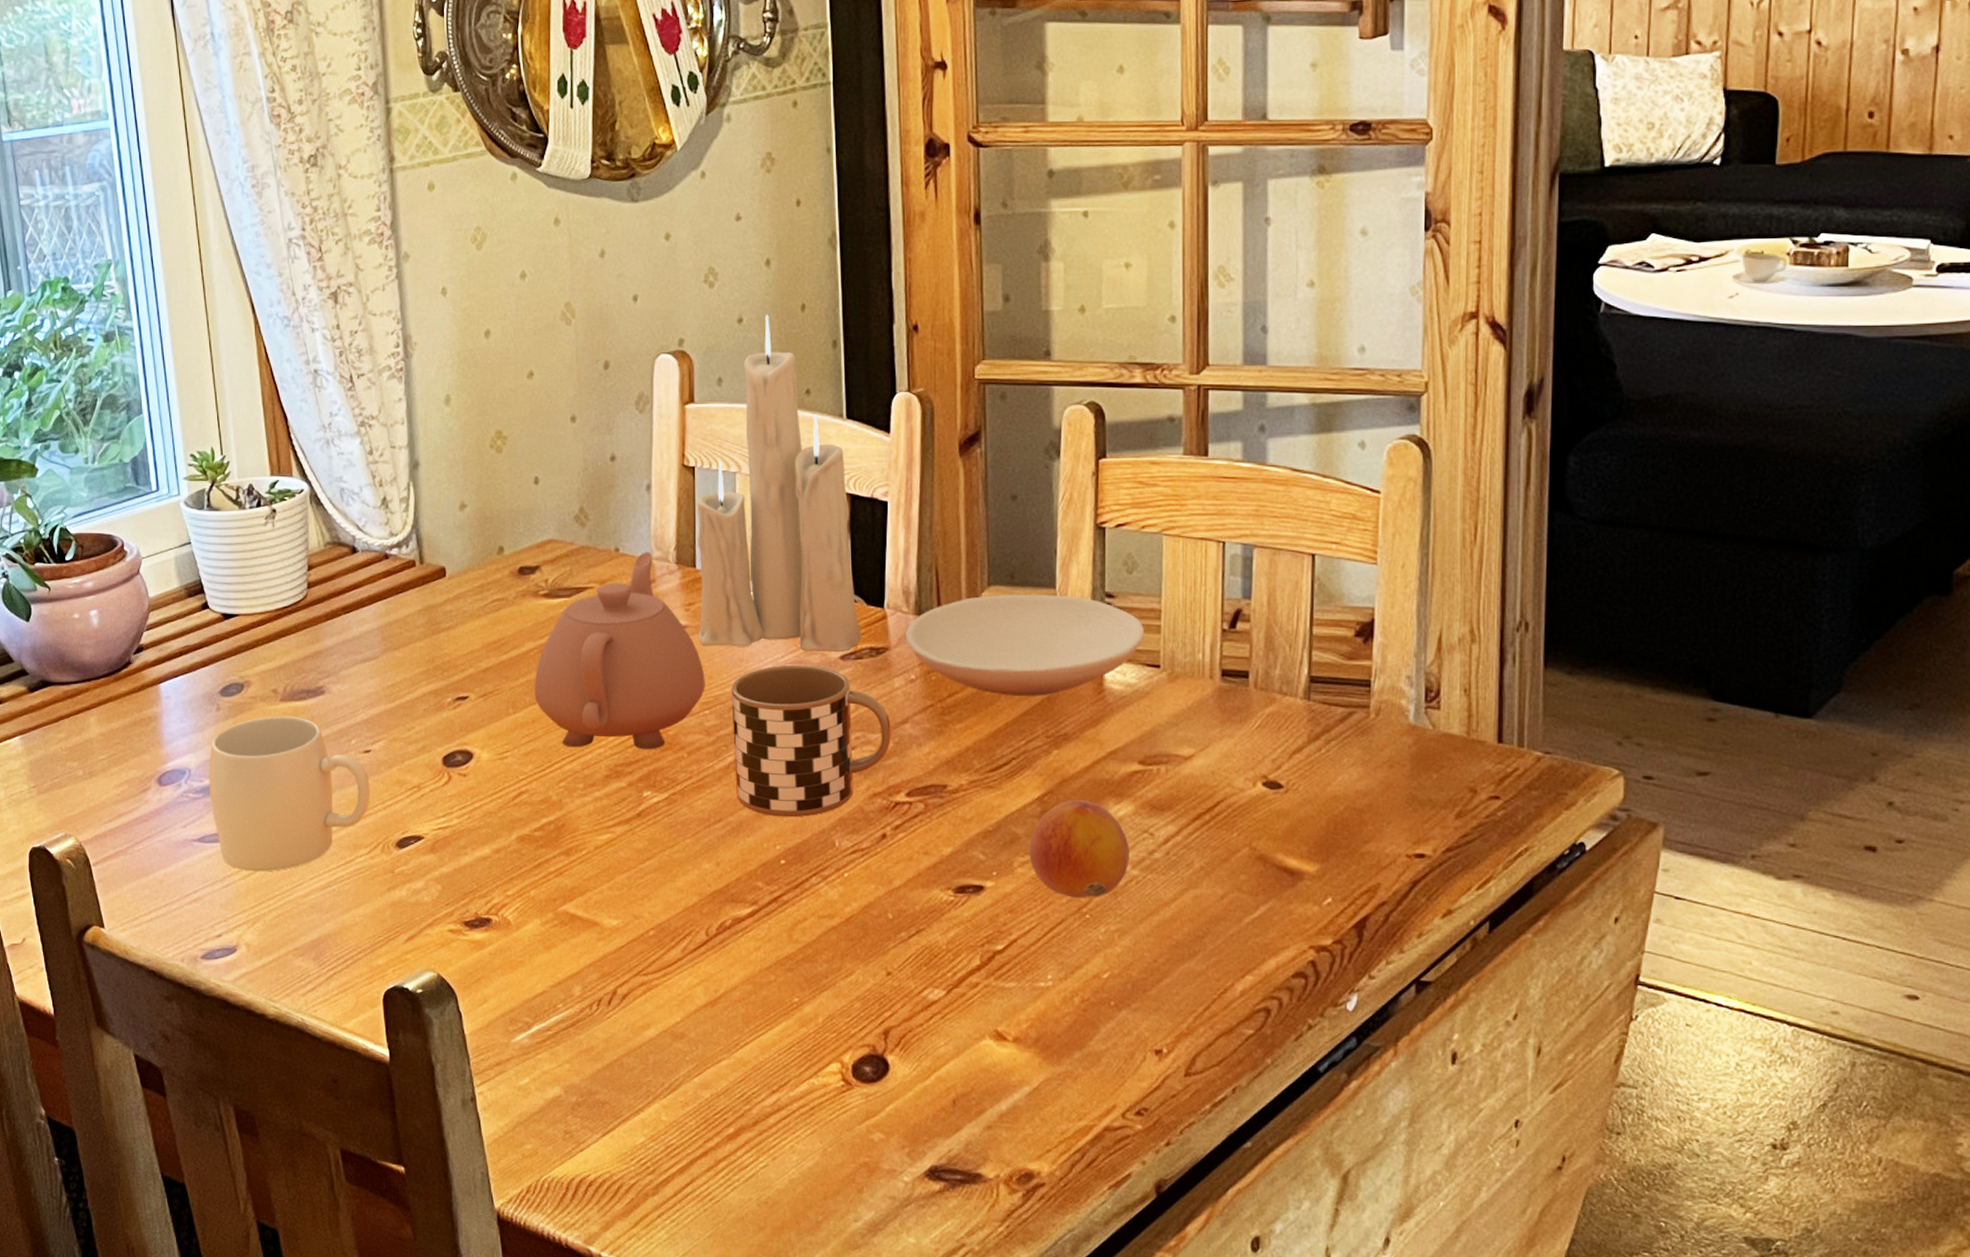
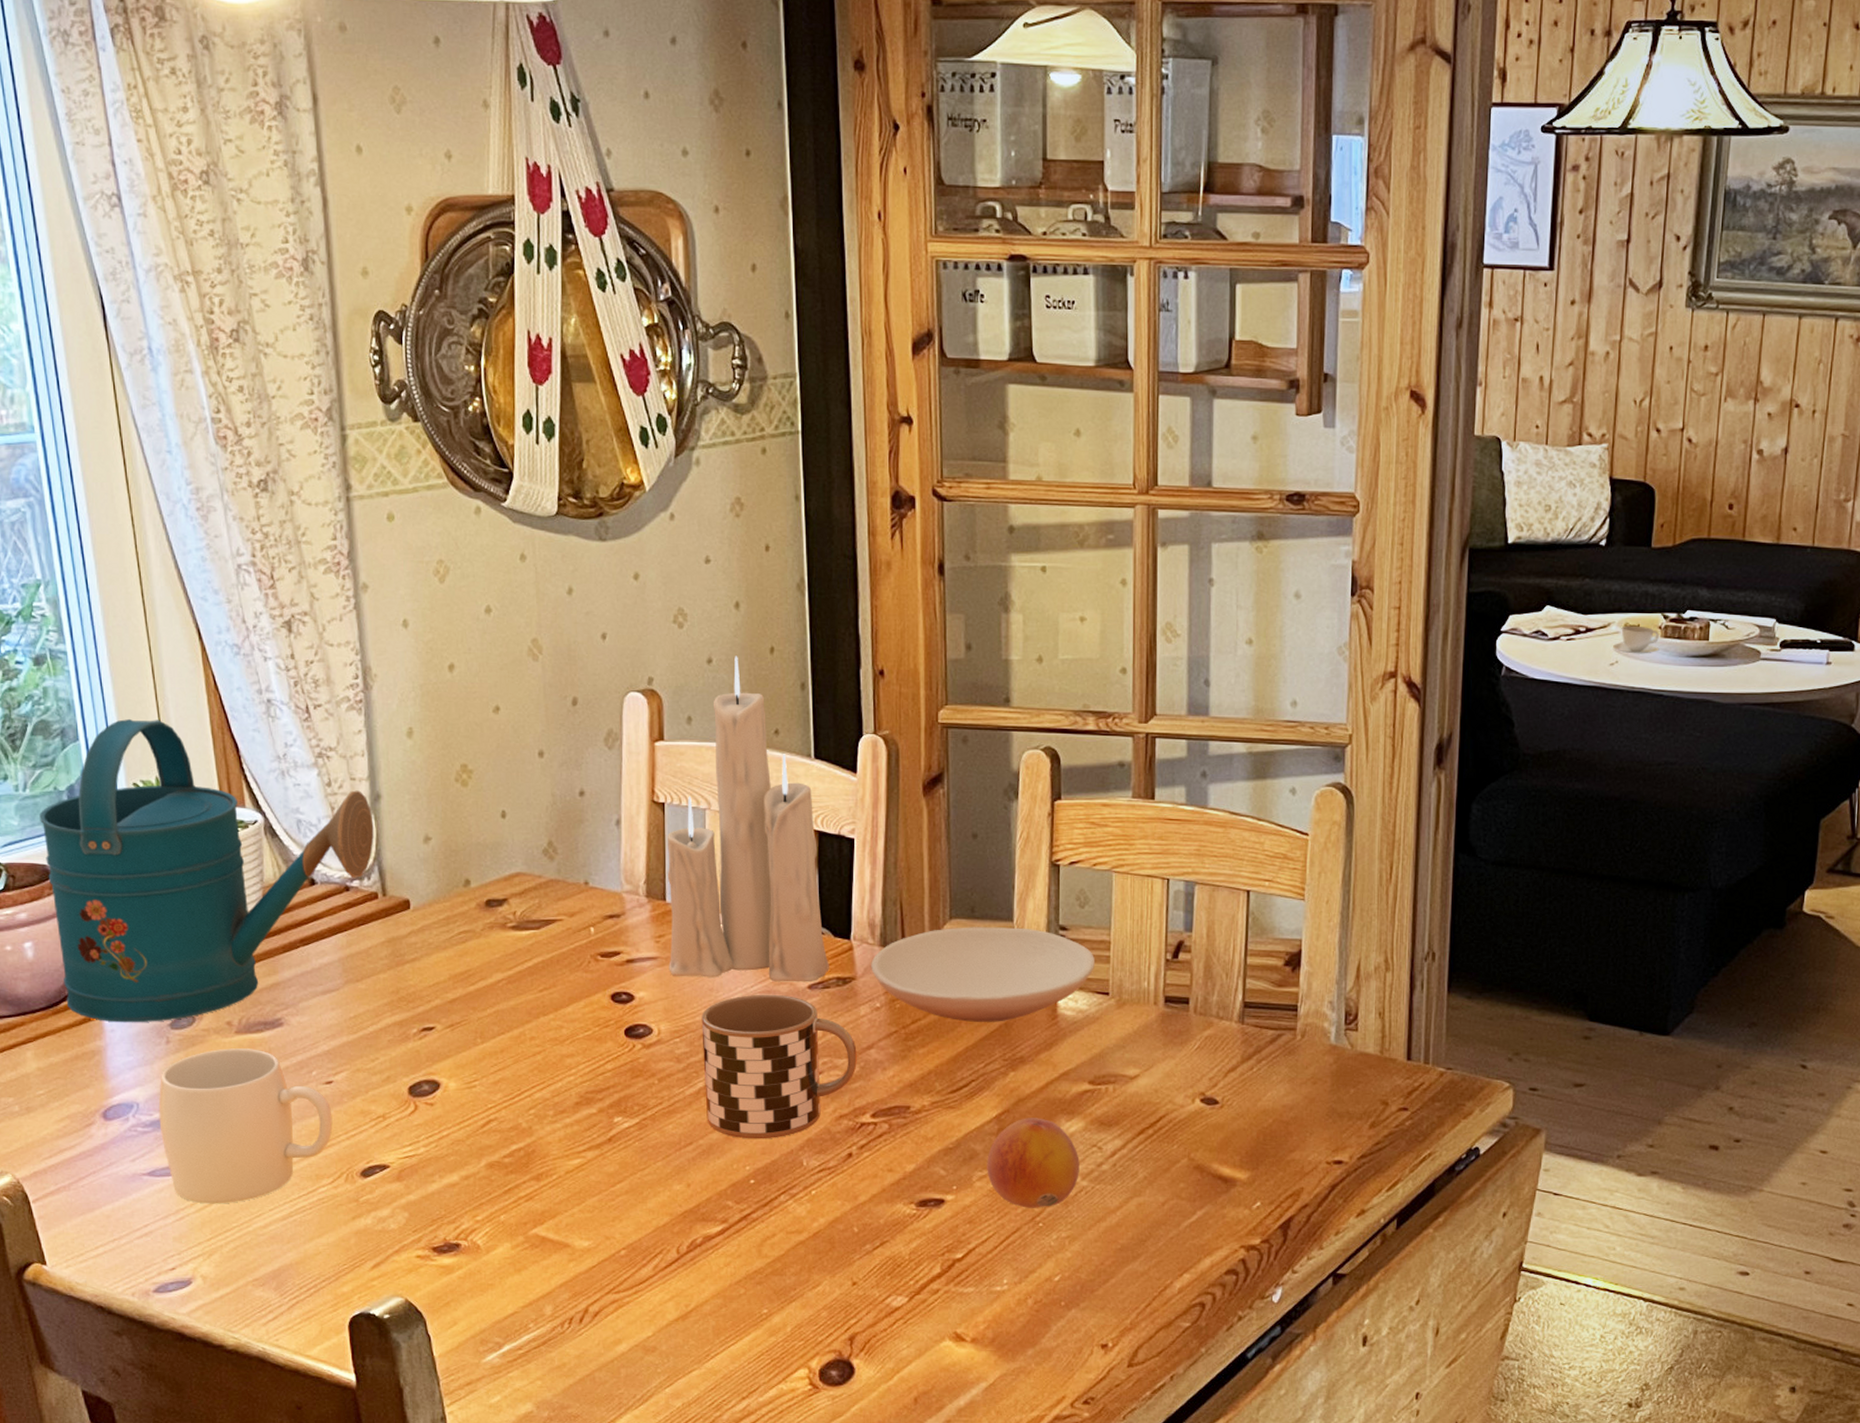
watering can: none [106,392,412,690] -> present [39,719,374,1023]
teapot: present [534,552,705,750] -> none [502,885,676,1077]

